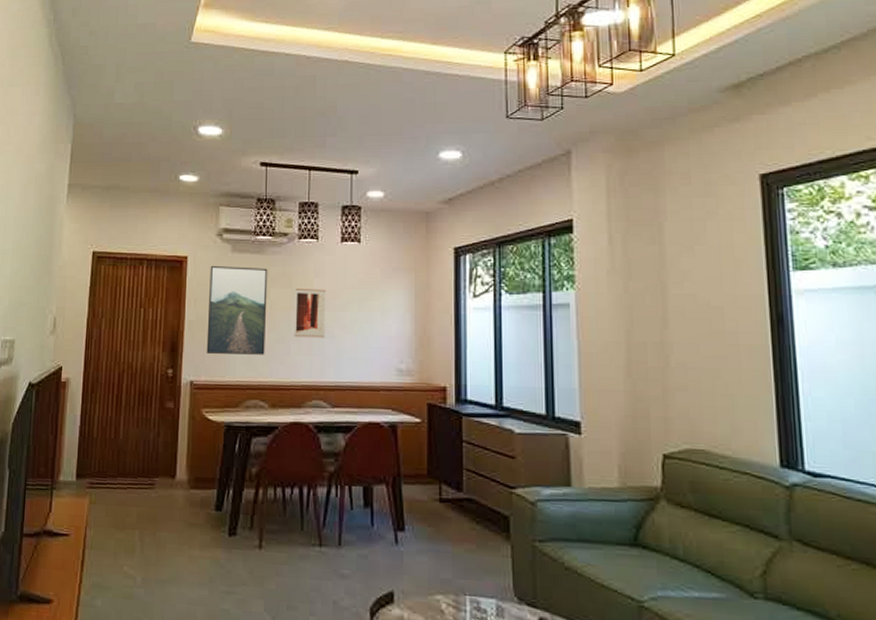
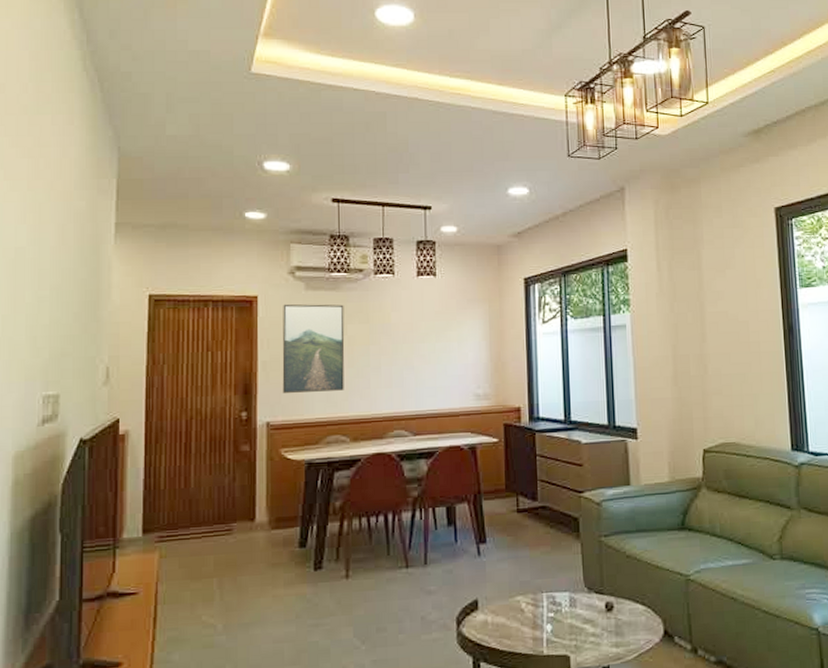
wall art: present [294,289,326,338] -> none [372,323,405,371]

